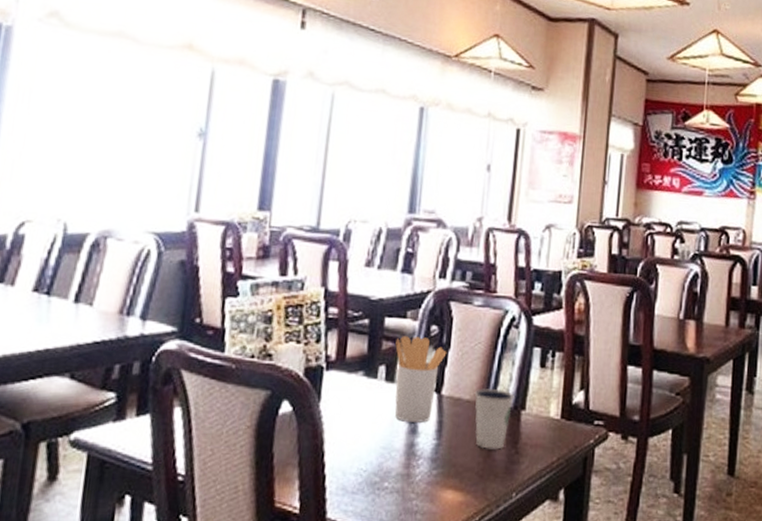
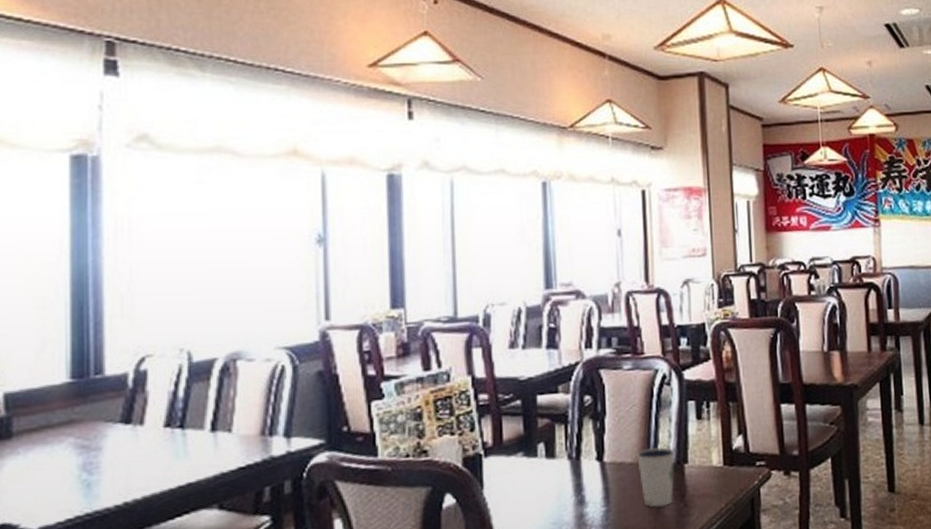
utensil holder: present [394,336,447,423] -> none [551,408,604,495]

